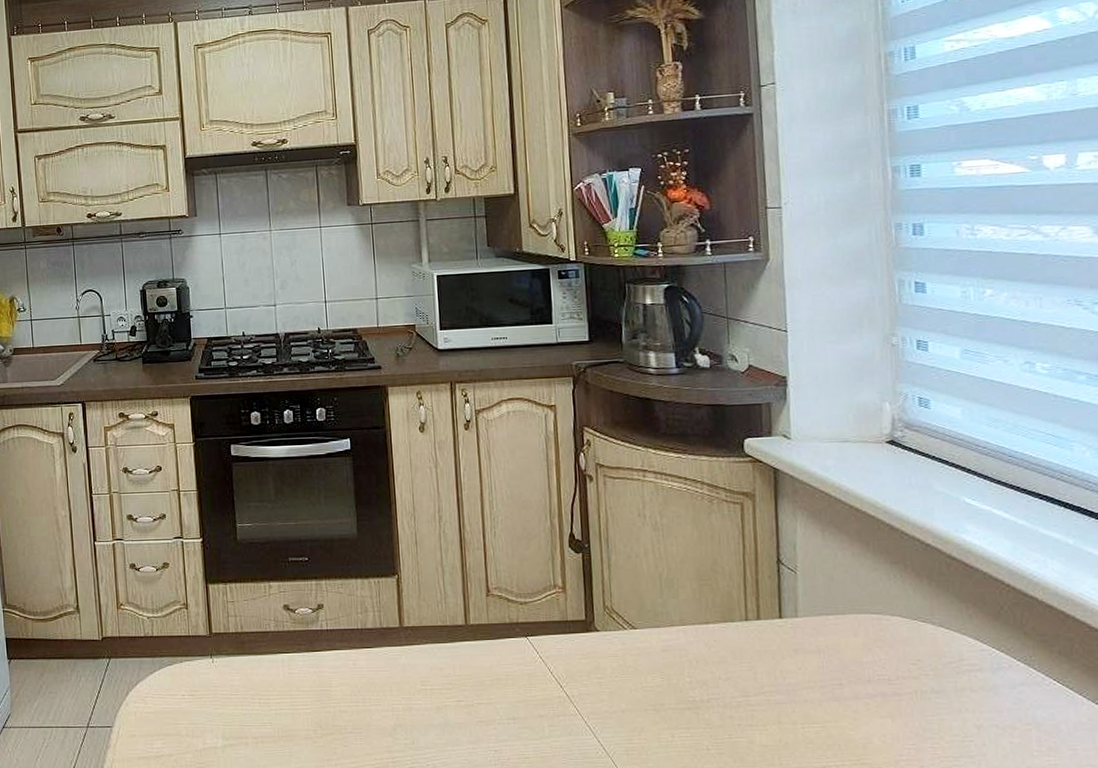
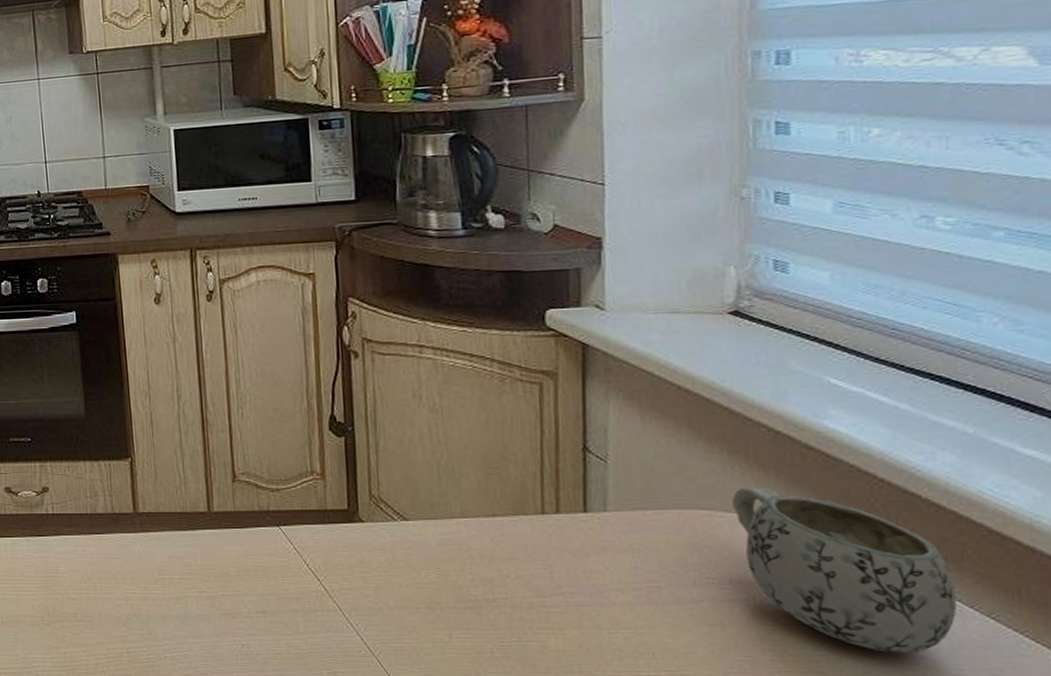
mug: none [895,593,1070,737] -> present [731,487,956,653]

